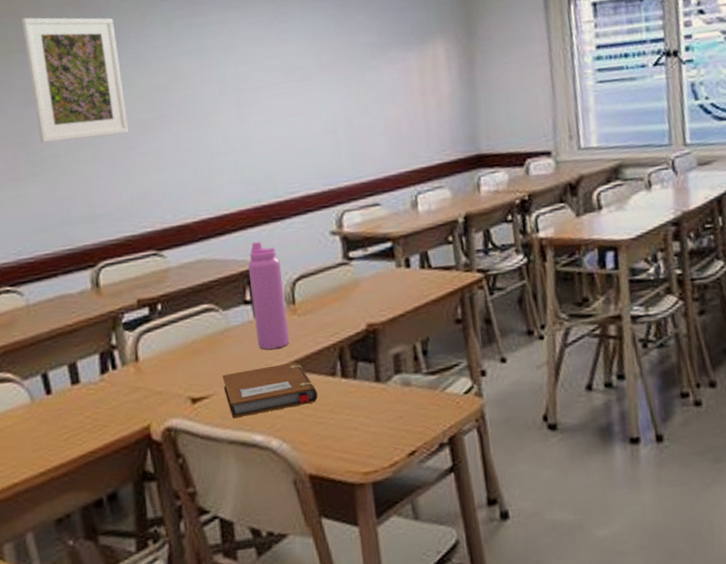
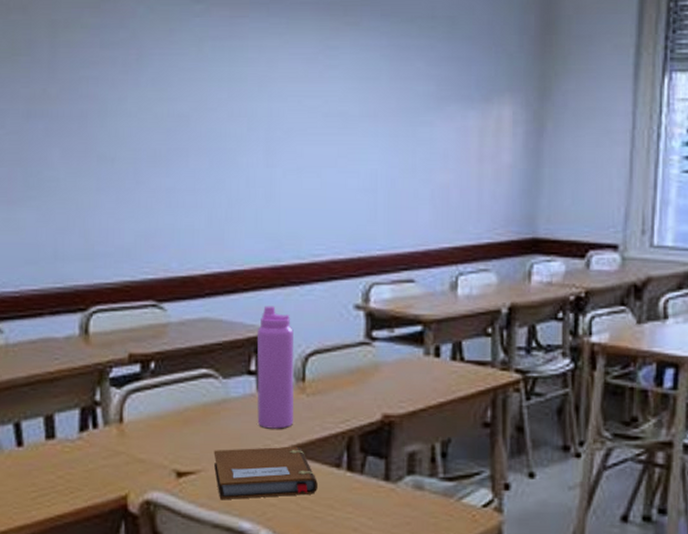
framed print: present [21,17,129,143] -> none [33,17,141,164]

